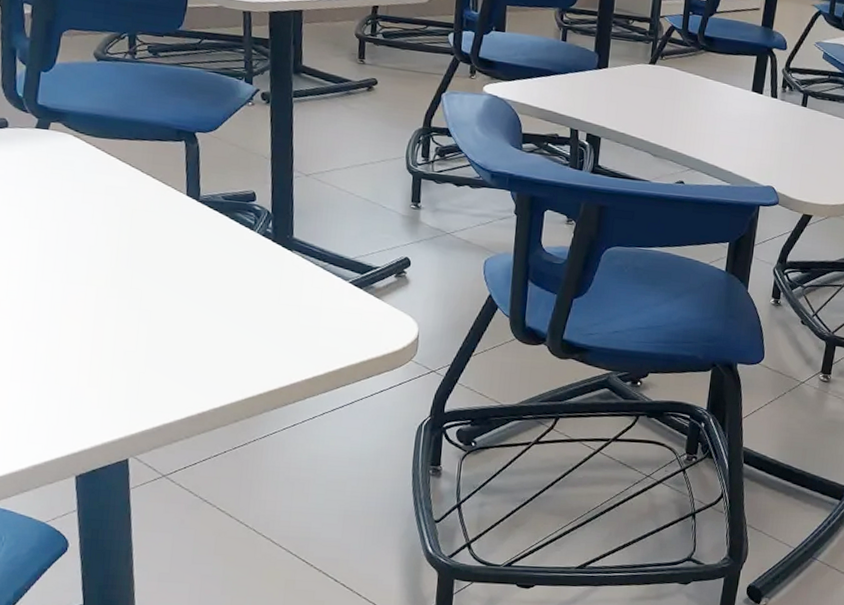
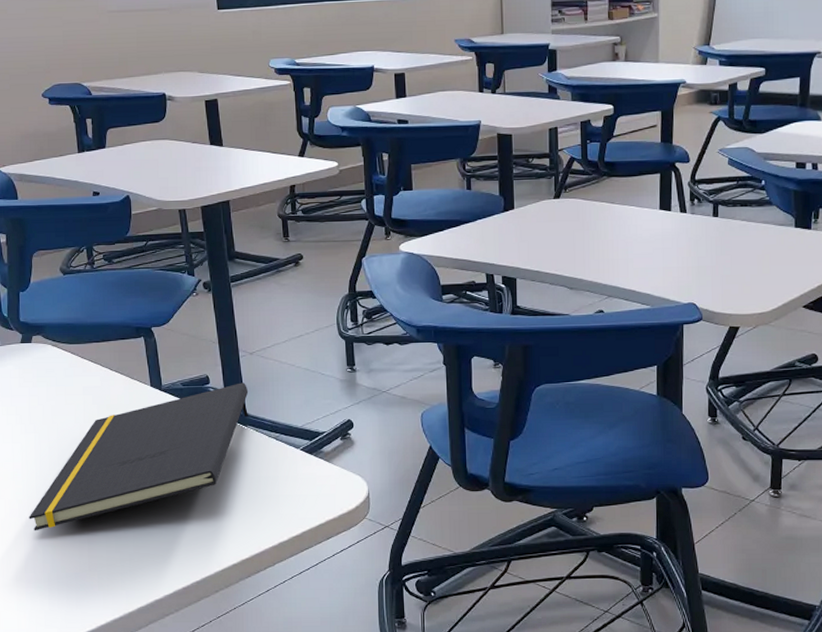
notepad: none [22,204,299,337] -> present [29,382,249,531]

